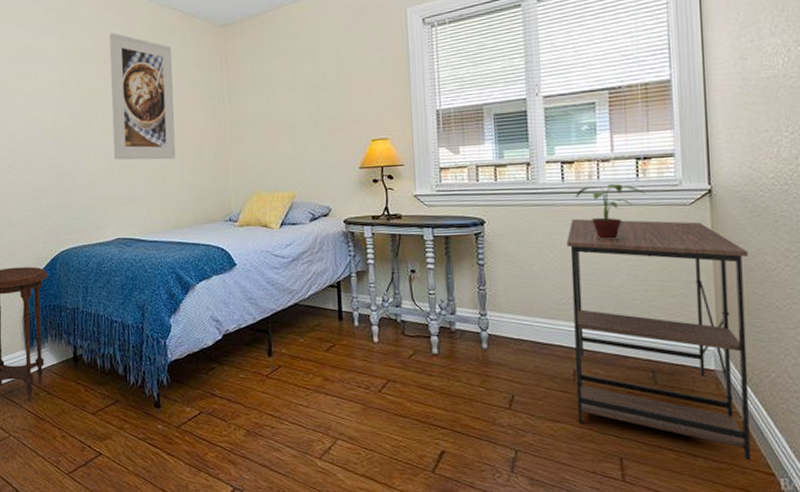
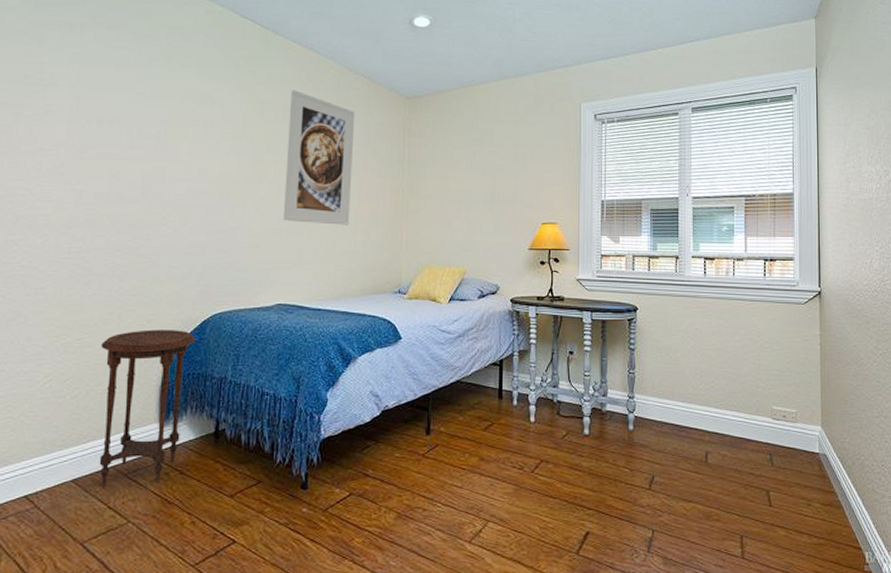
desk: present [566,218,751,461] -> none [705,310,846,537]
potted plant: present [575,184,646,241] -> none [714,281,771,332]

